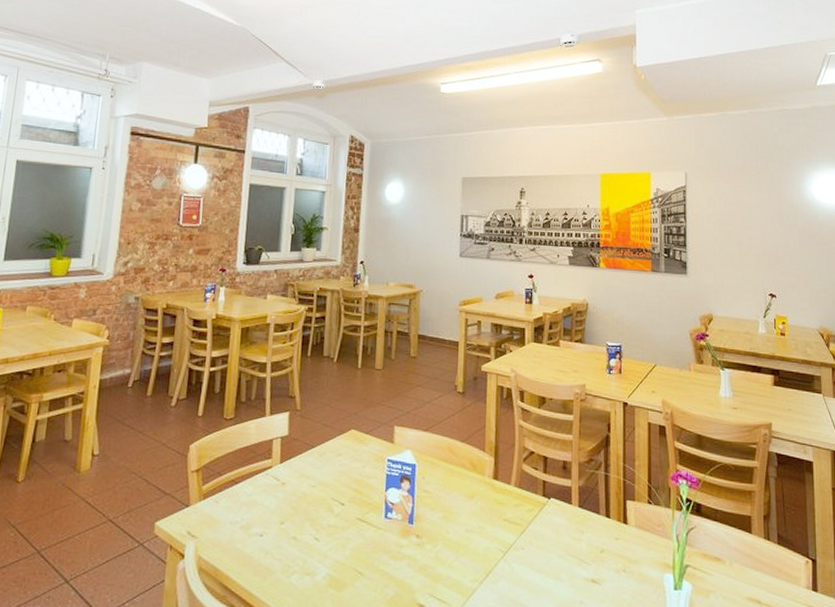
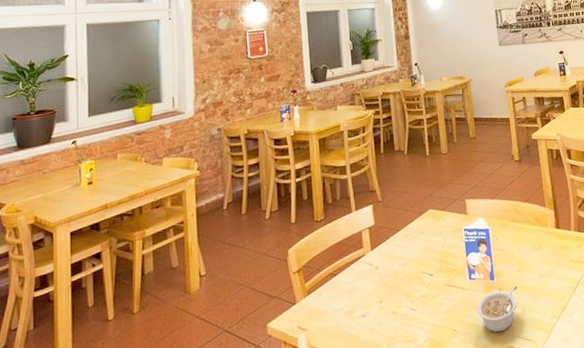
legume: none [388,537,439,585] -> present [477,286,518,333]

